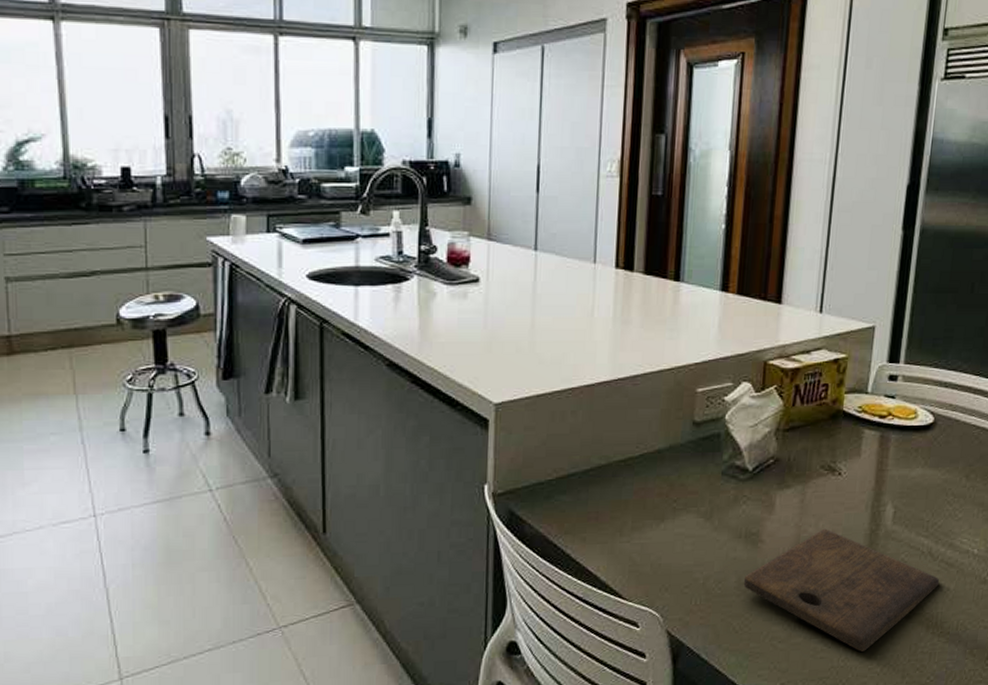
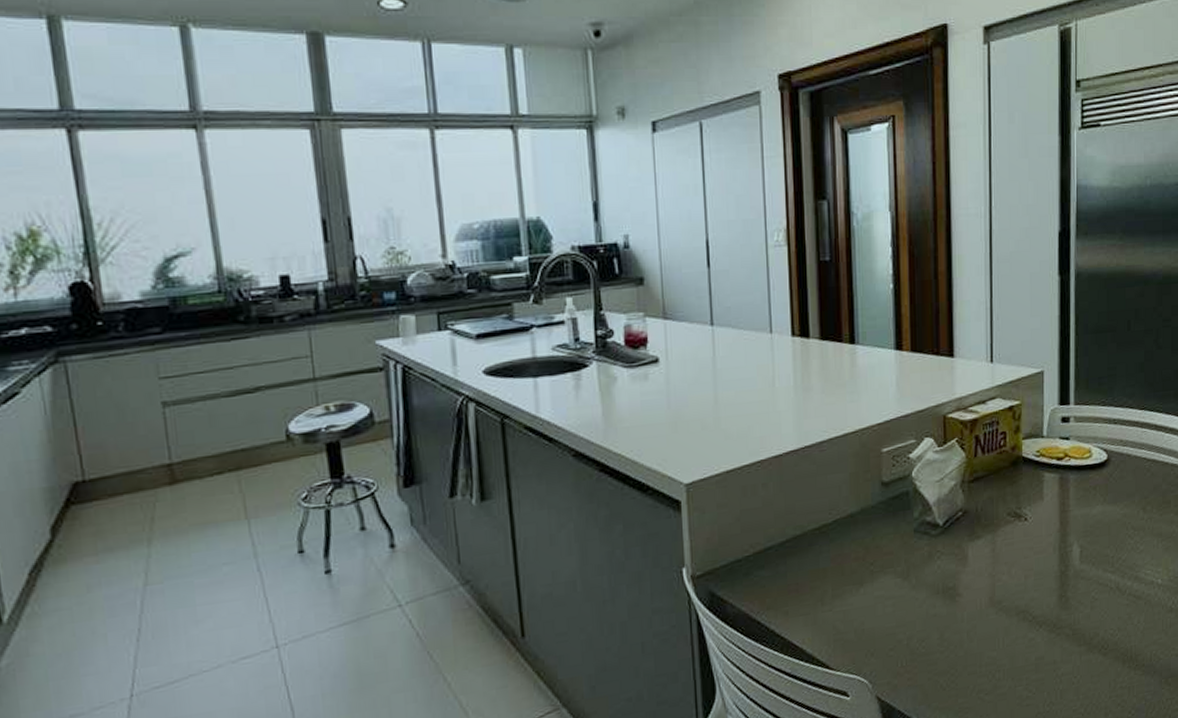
cutting board: present [743,528,940,652] -> none [945,575,1130,694]

